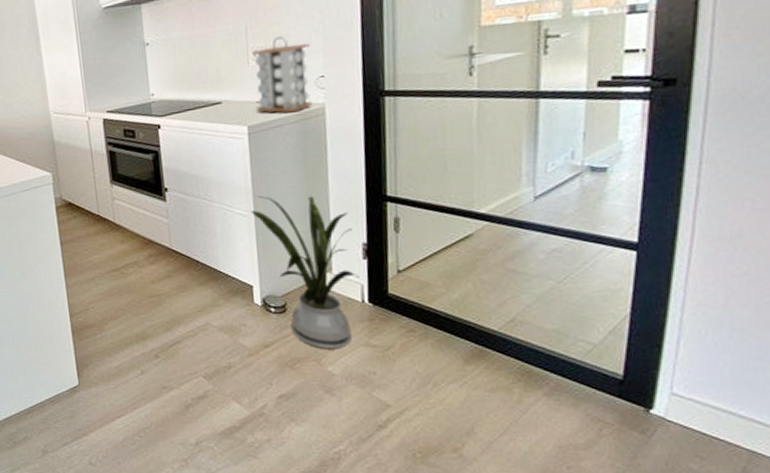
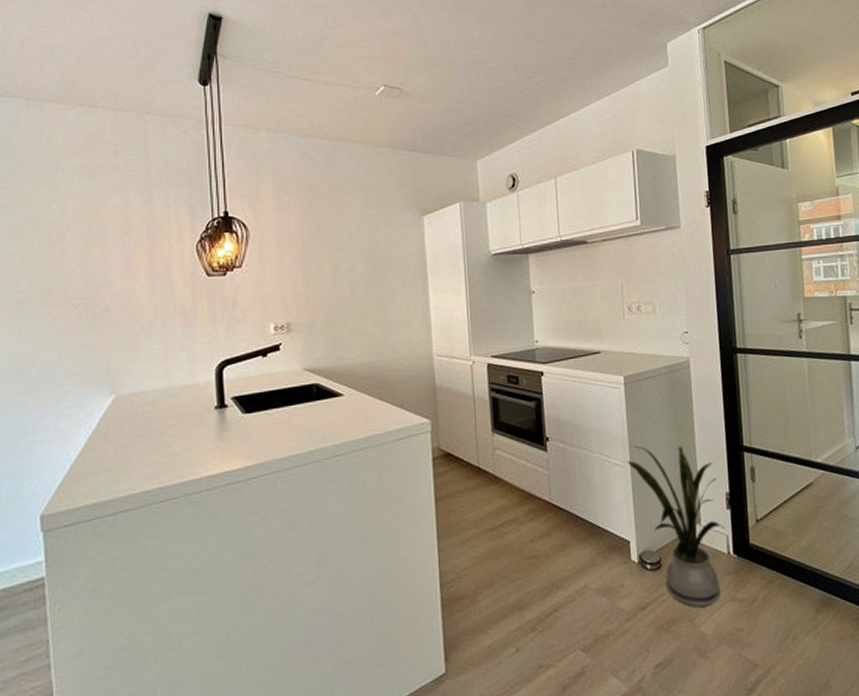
spice rack: present [251,36,313,113] -> none [627,294,679,365]

